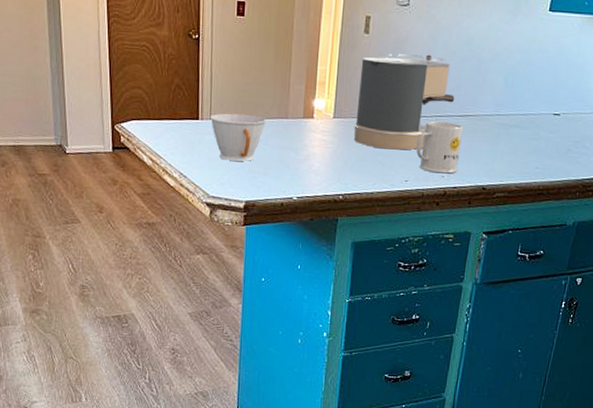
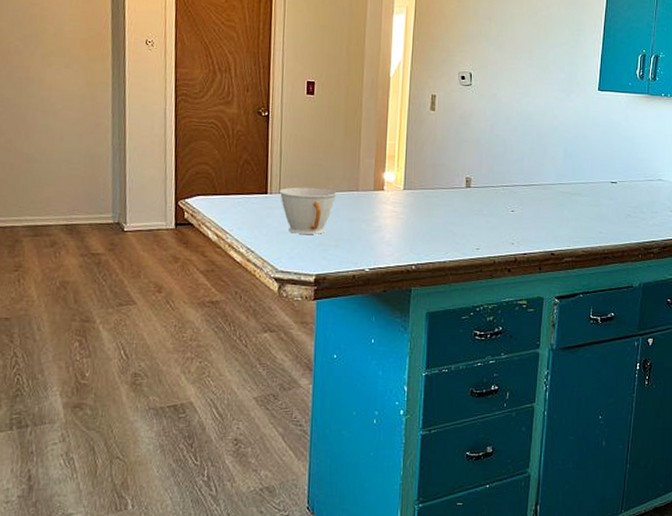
coffee maker: present [354,53,455,150] -> none [424,128,519,219]
mug: present [416,121,464,174] -> none [486,190,529,241]

